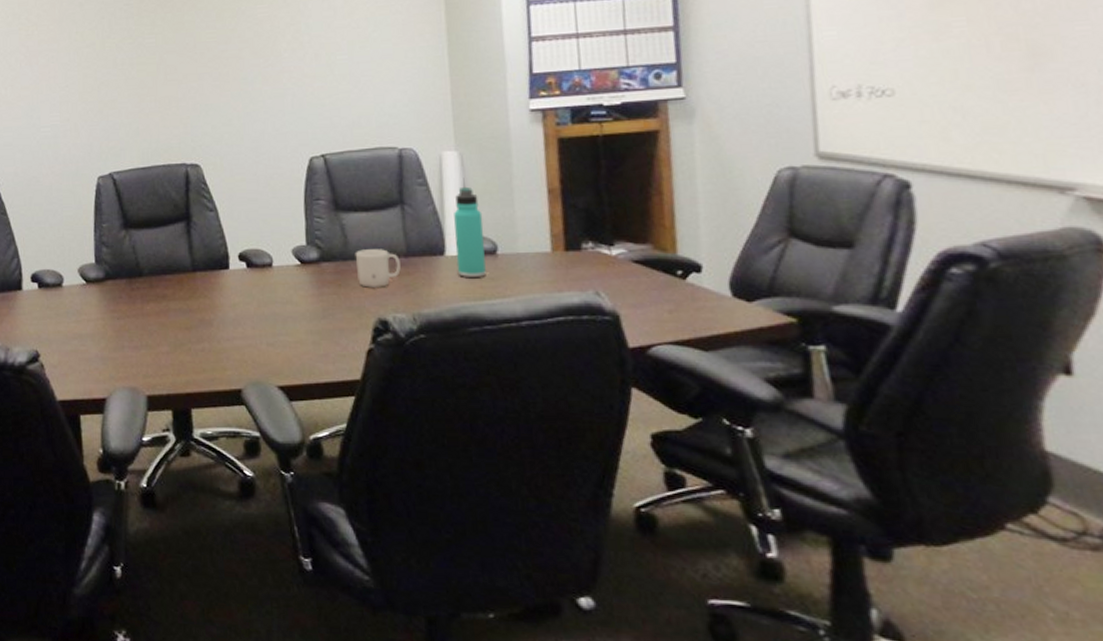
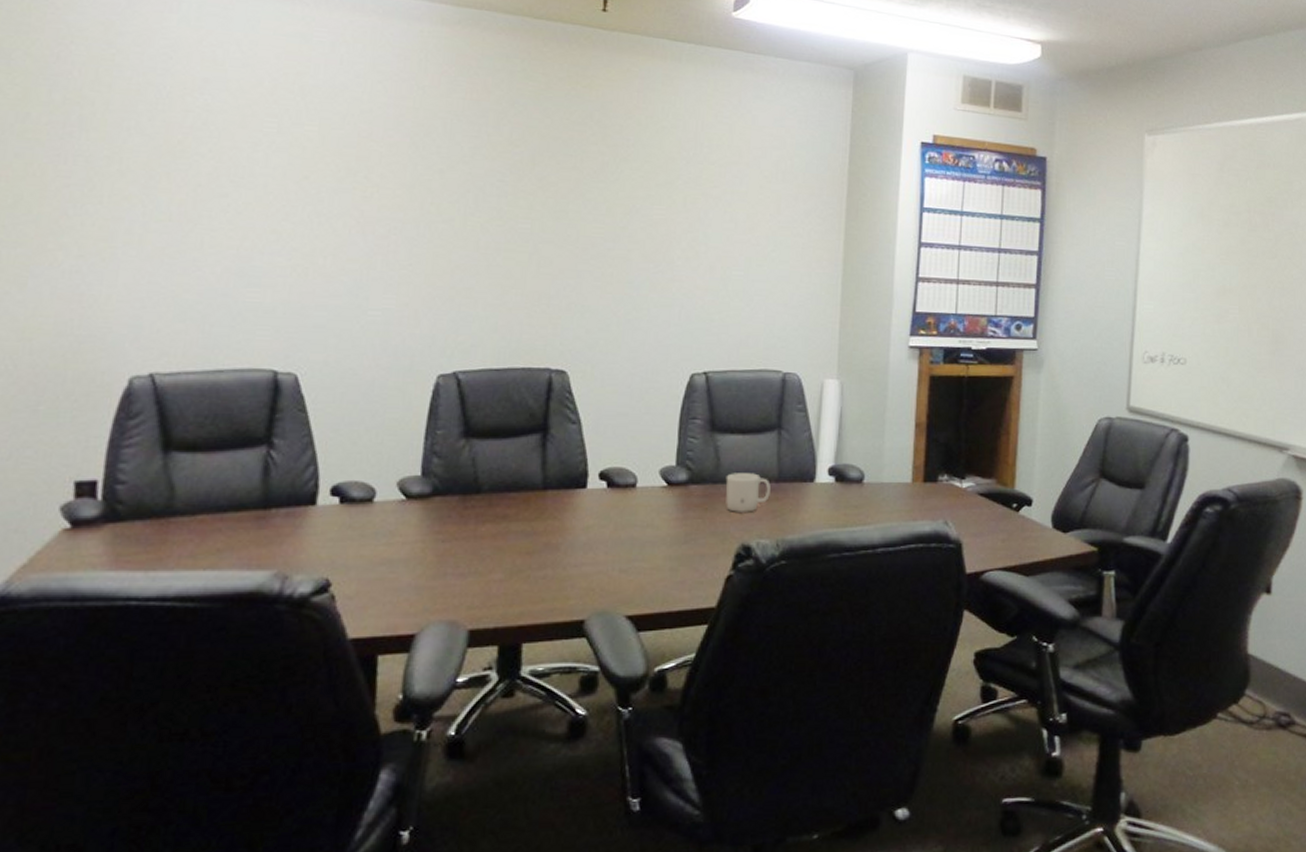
thermos bottle: present [454,186,486,279] -> none [824,415,855,506]

